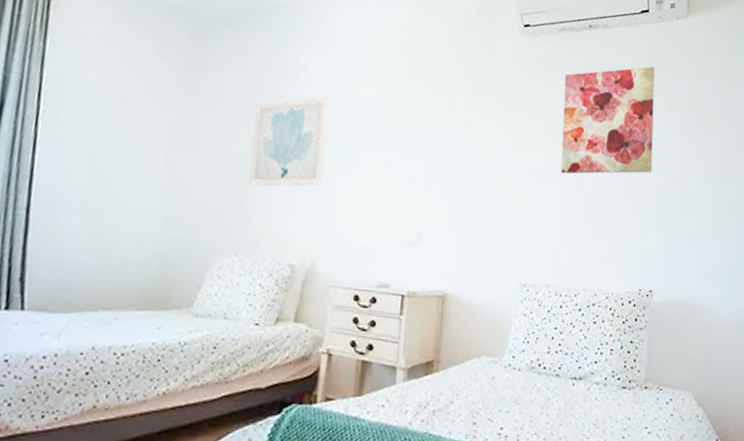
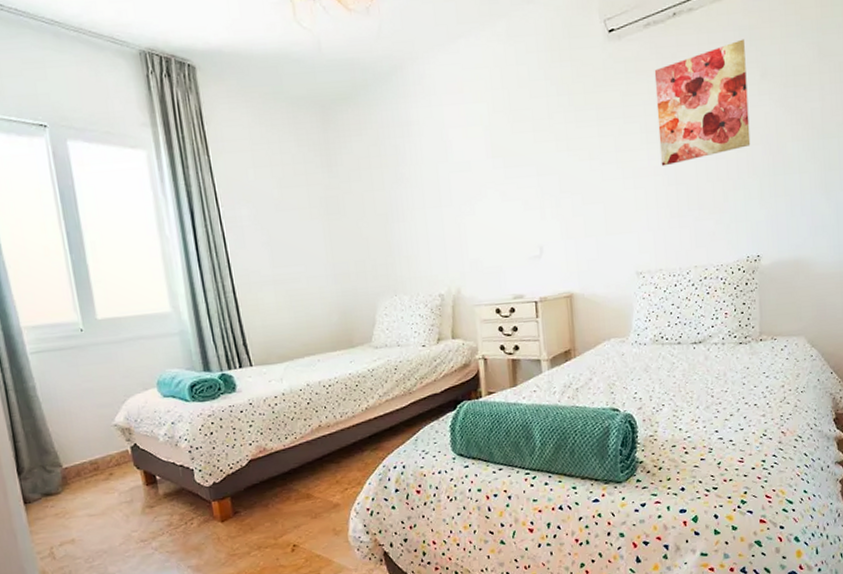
wall art: present [247,96,329,187] -> none [384,145,452,237]

